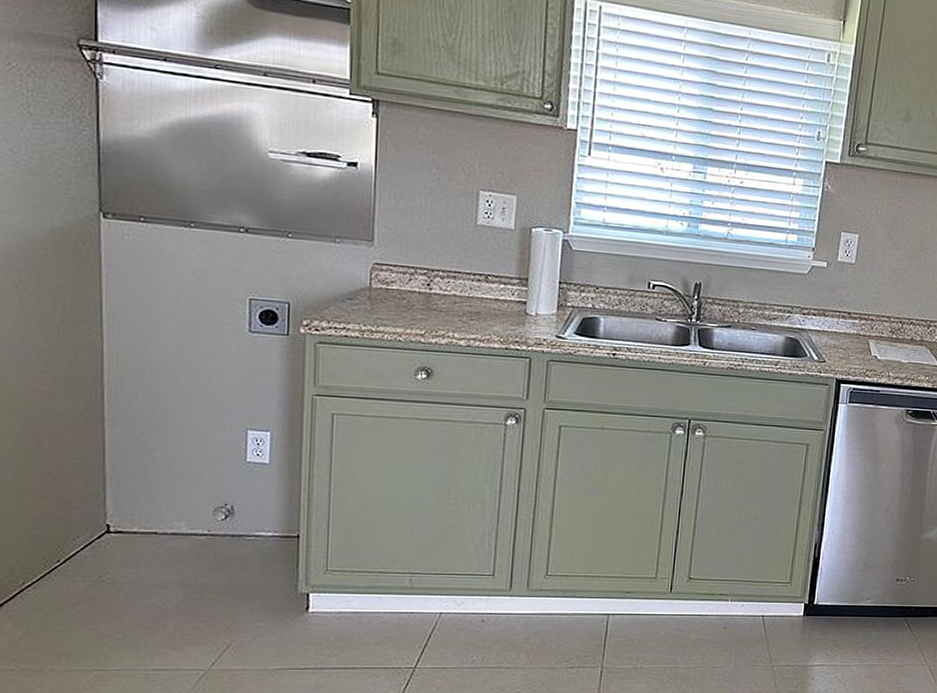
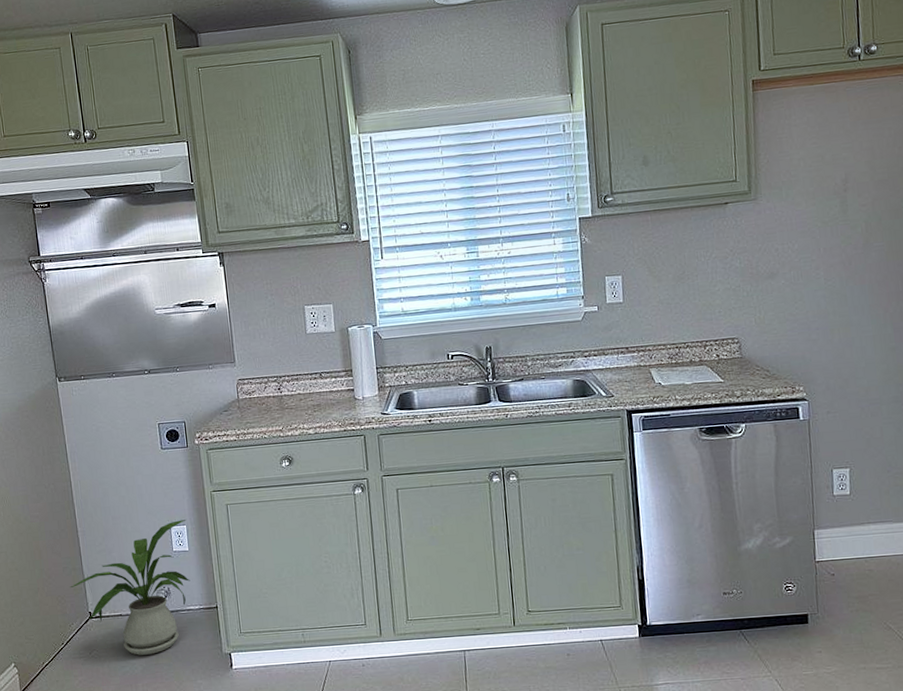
house plant: none [81,424,272,586] -> present [70,520,190,655]

